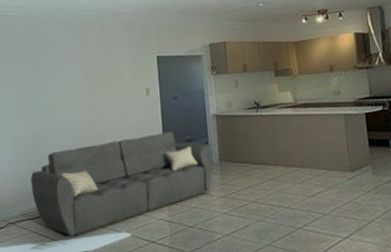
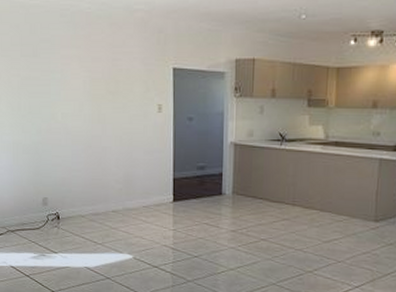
sofa: present [31,131,214,236] -> none [30,155,227,251]

